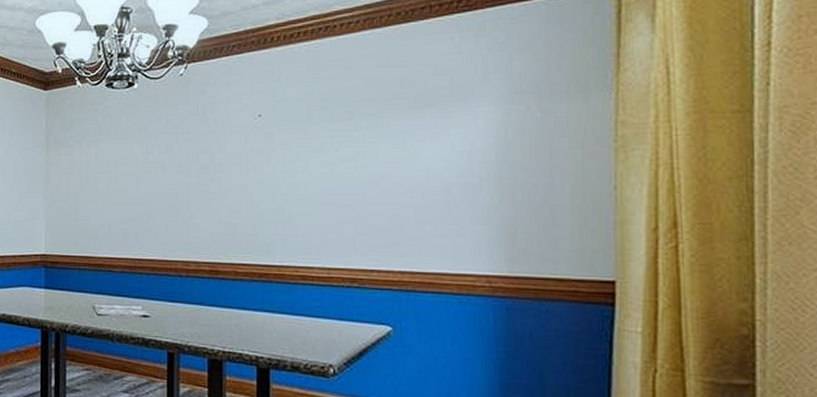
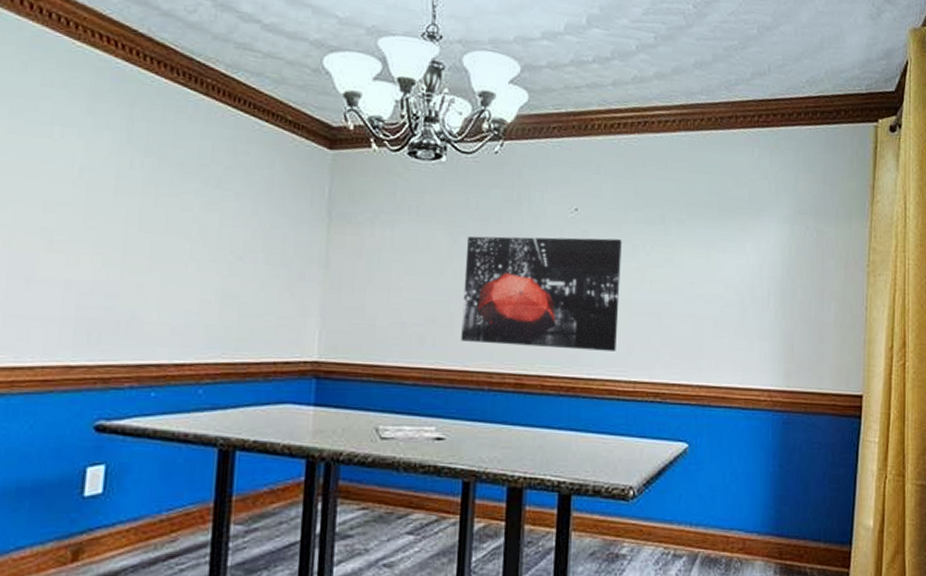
wall art: none [159,138,309,241] -> present [461,236,622,351]

